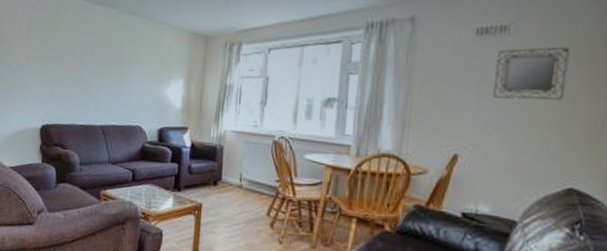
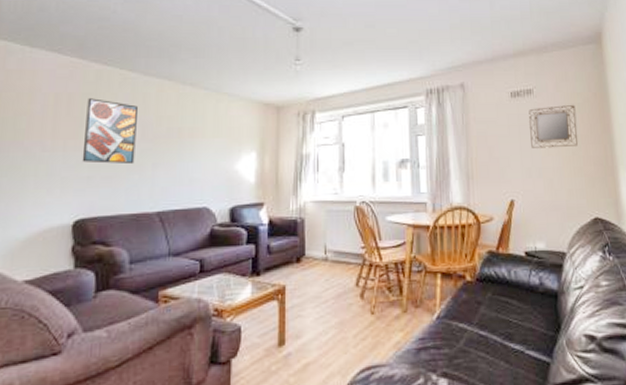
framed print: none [46,24,87,83] -> present [82,98,138,165]

